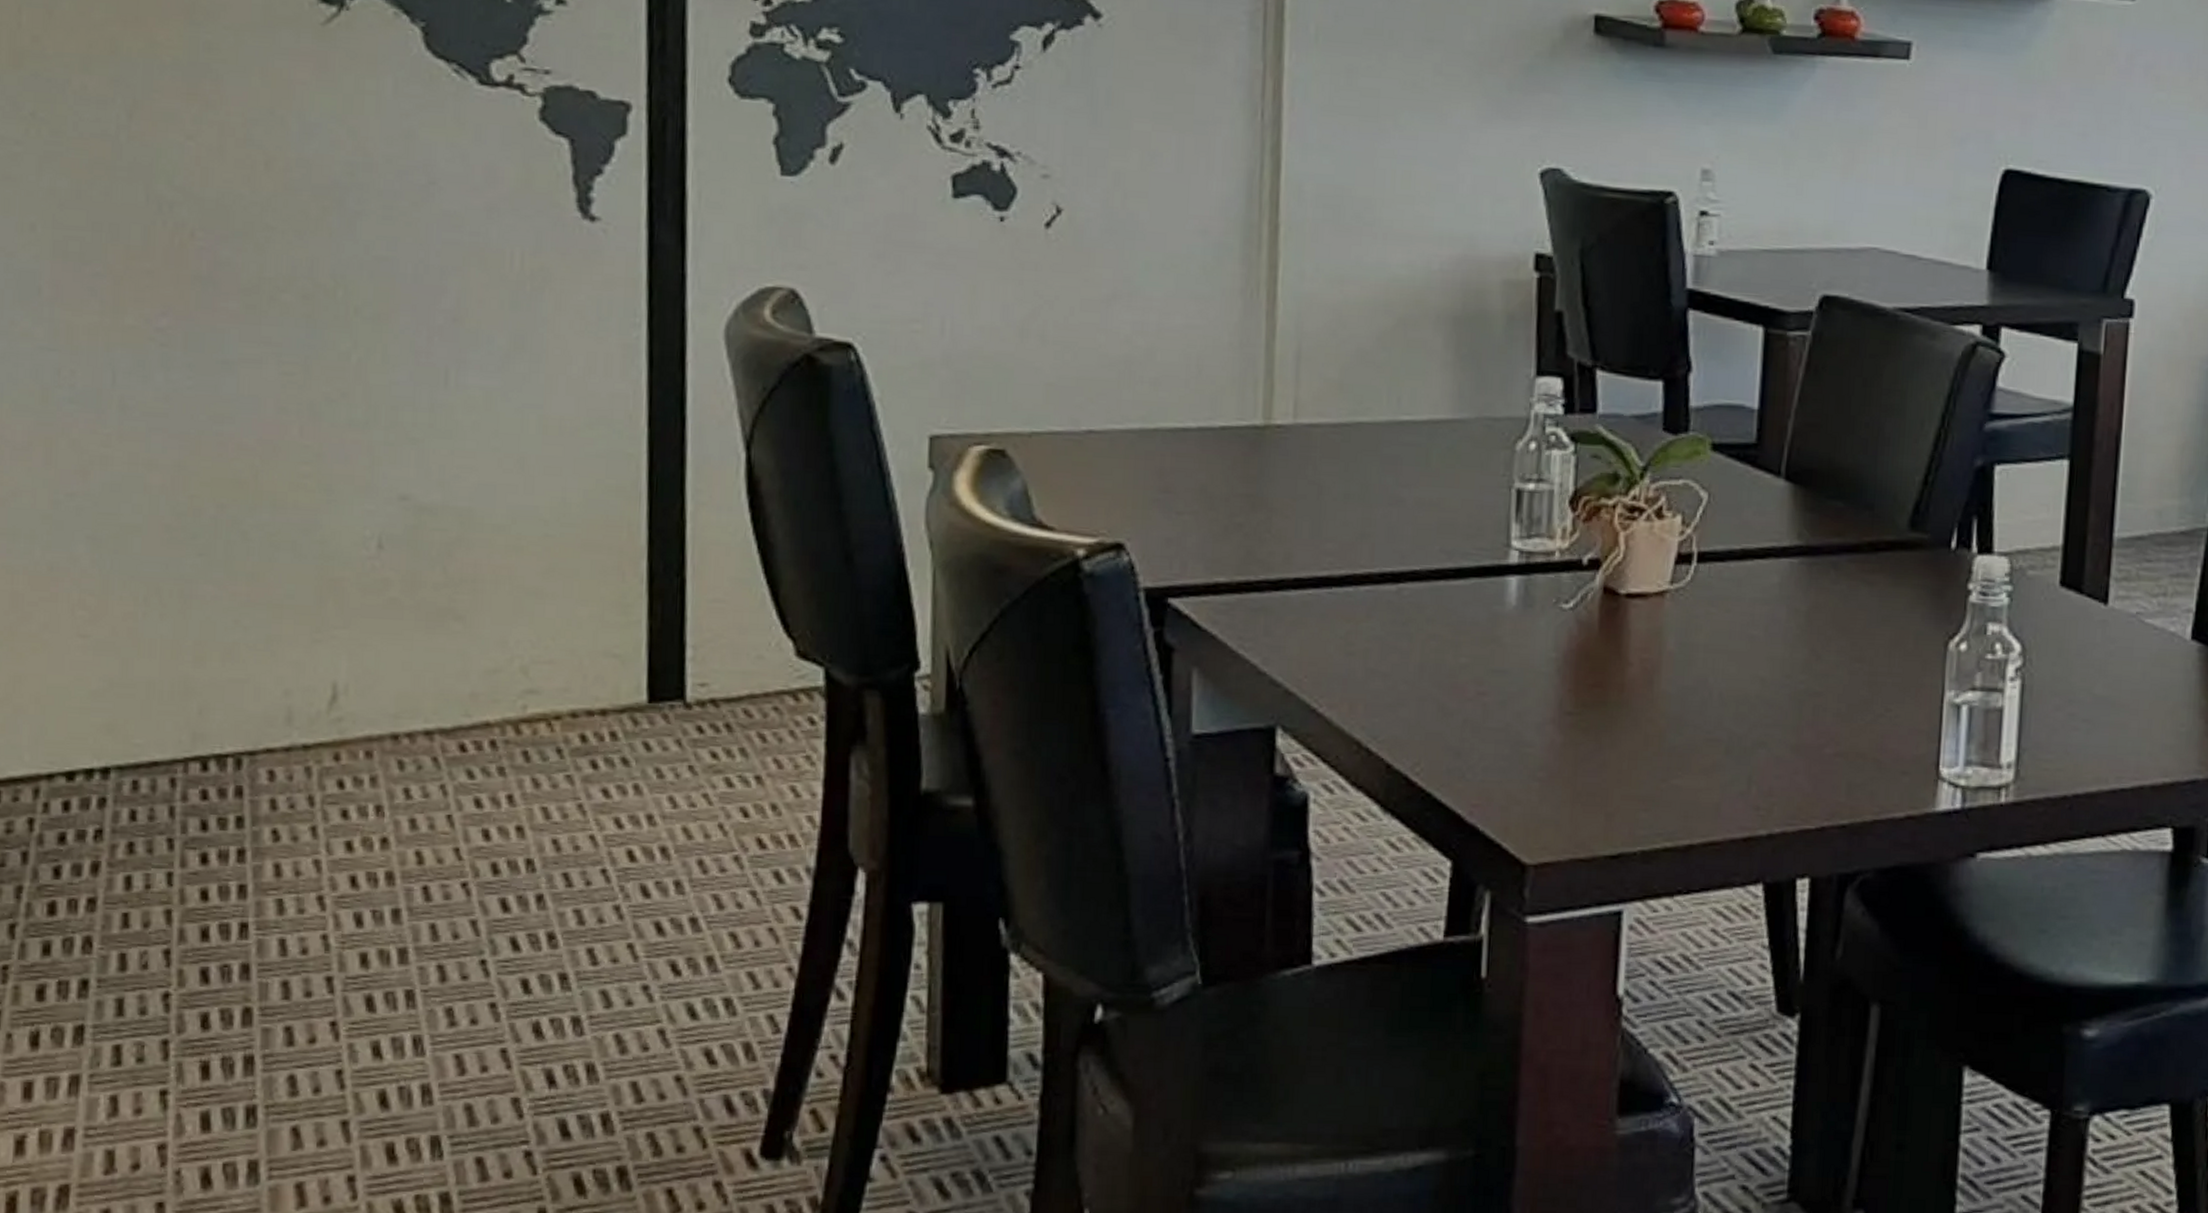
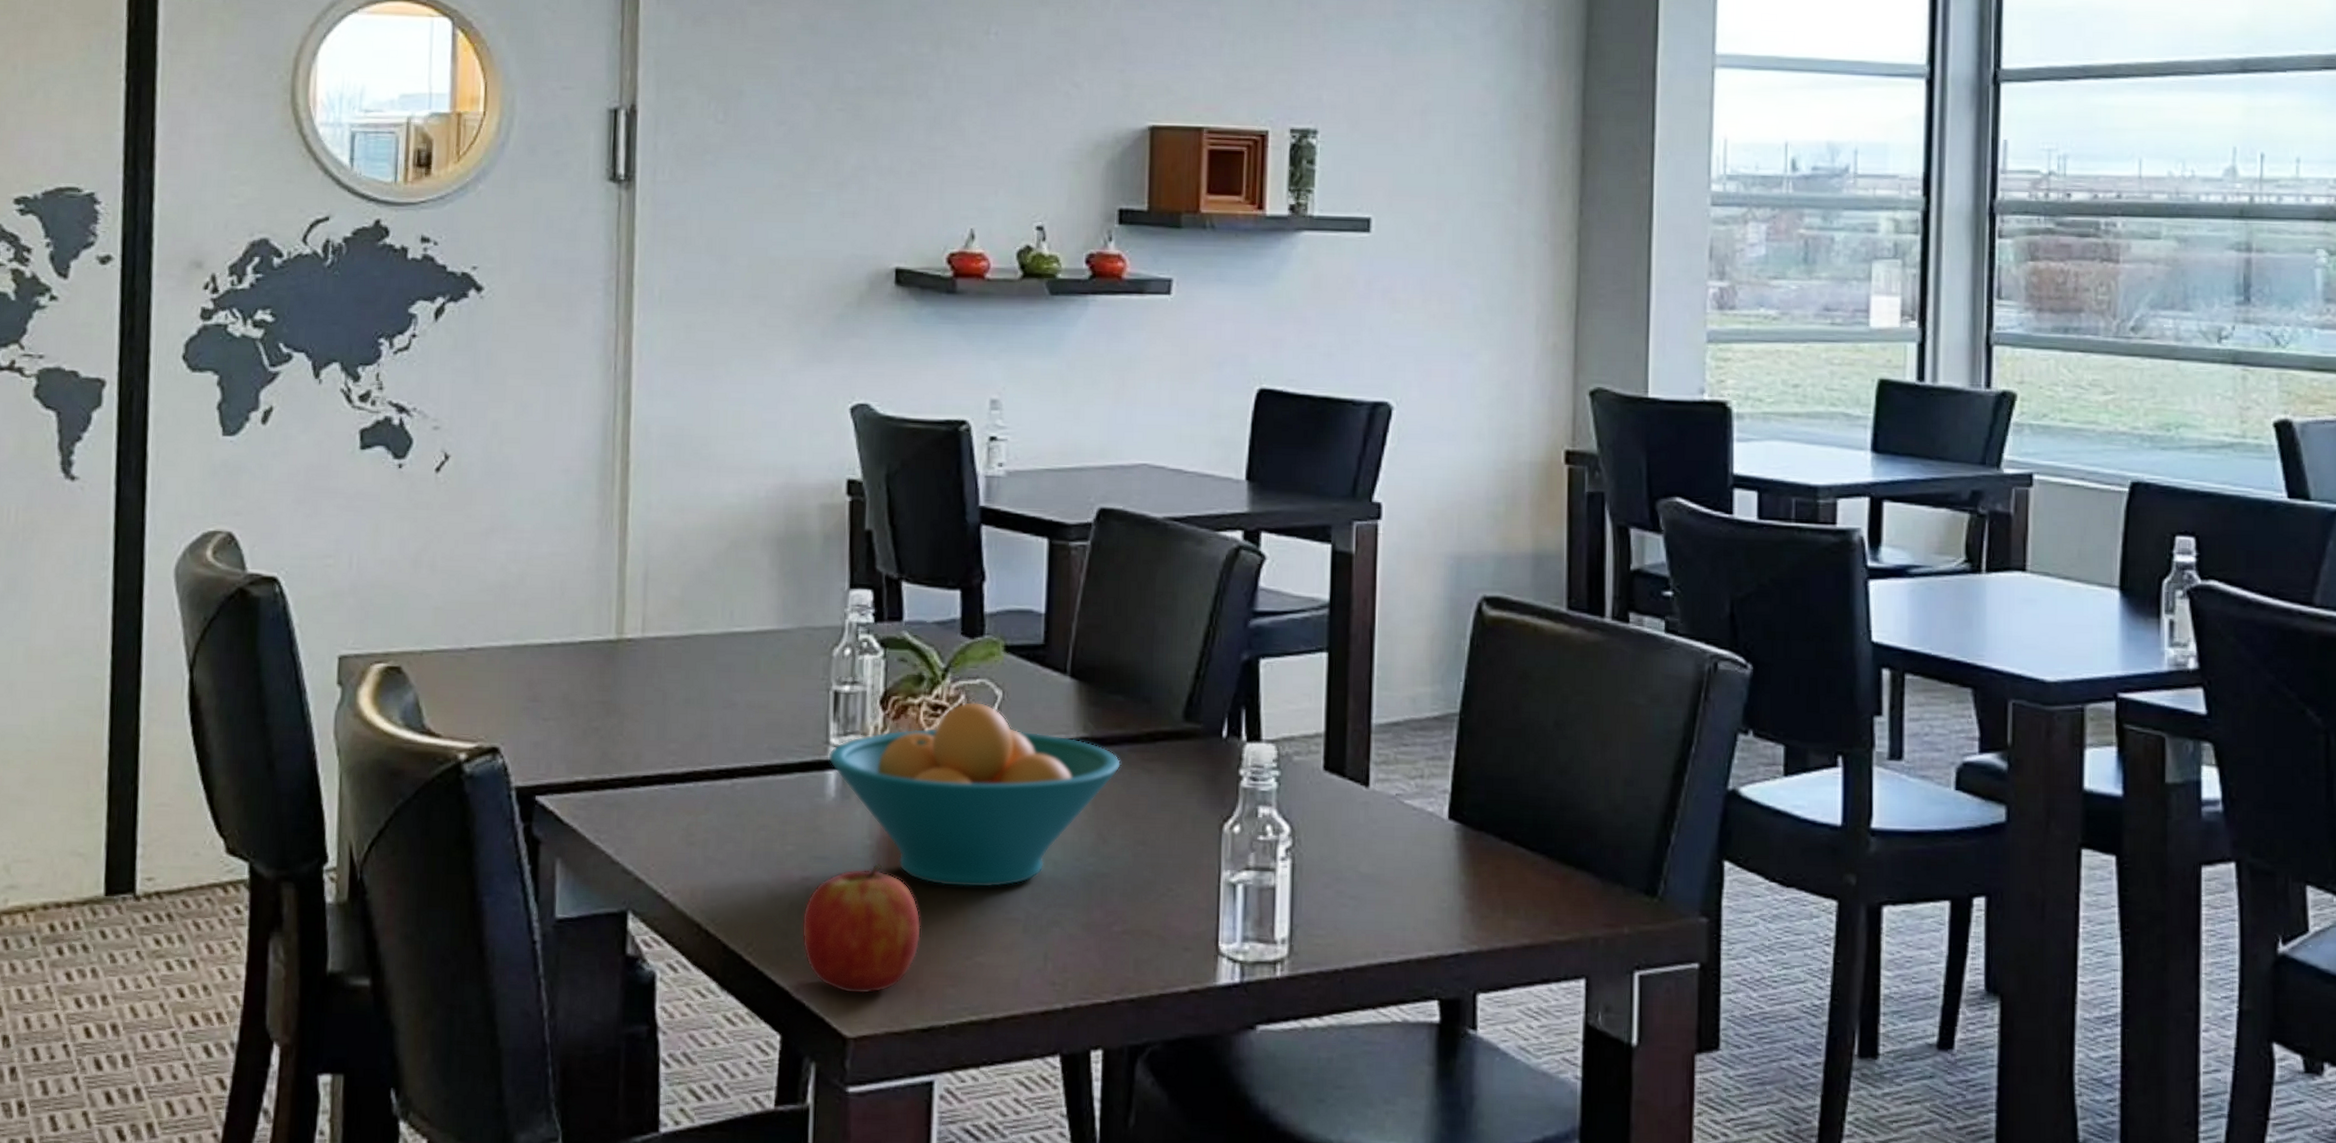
apple: none [1476,677,1612,818] -> present [801,862,921,994]
fruit bowl: none [1509,504,1839,706] -> present [828,701,1122,888]

